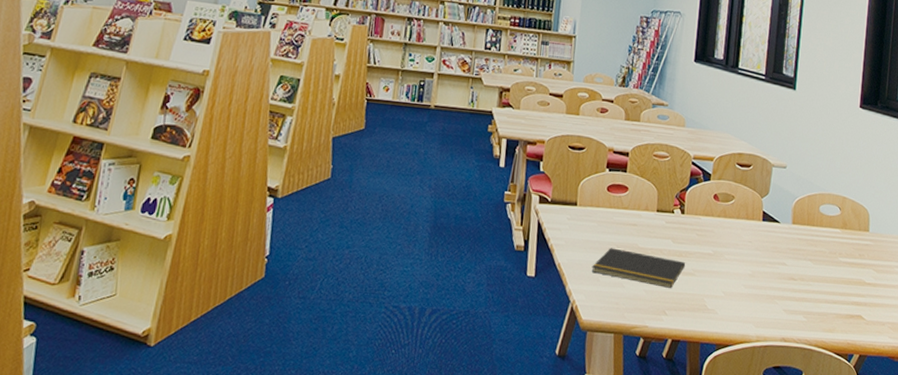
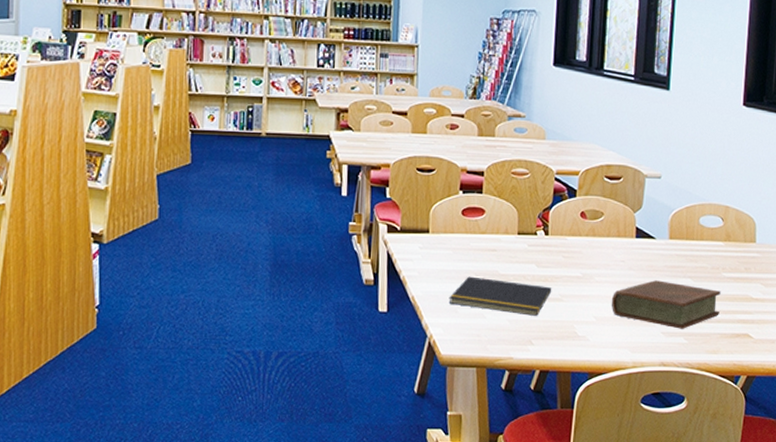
book: none [738,261,837,308] -> present [611,280,721,329]

